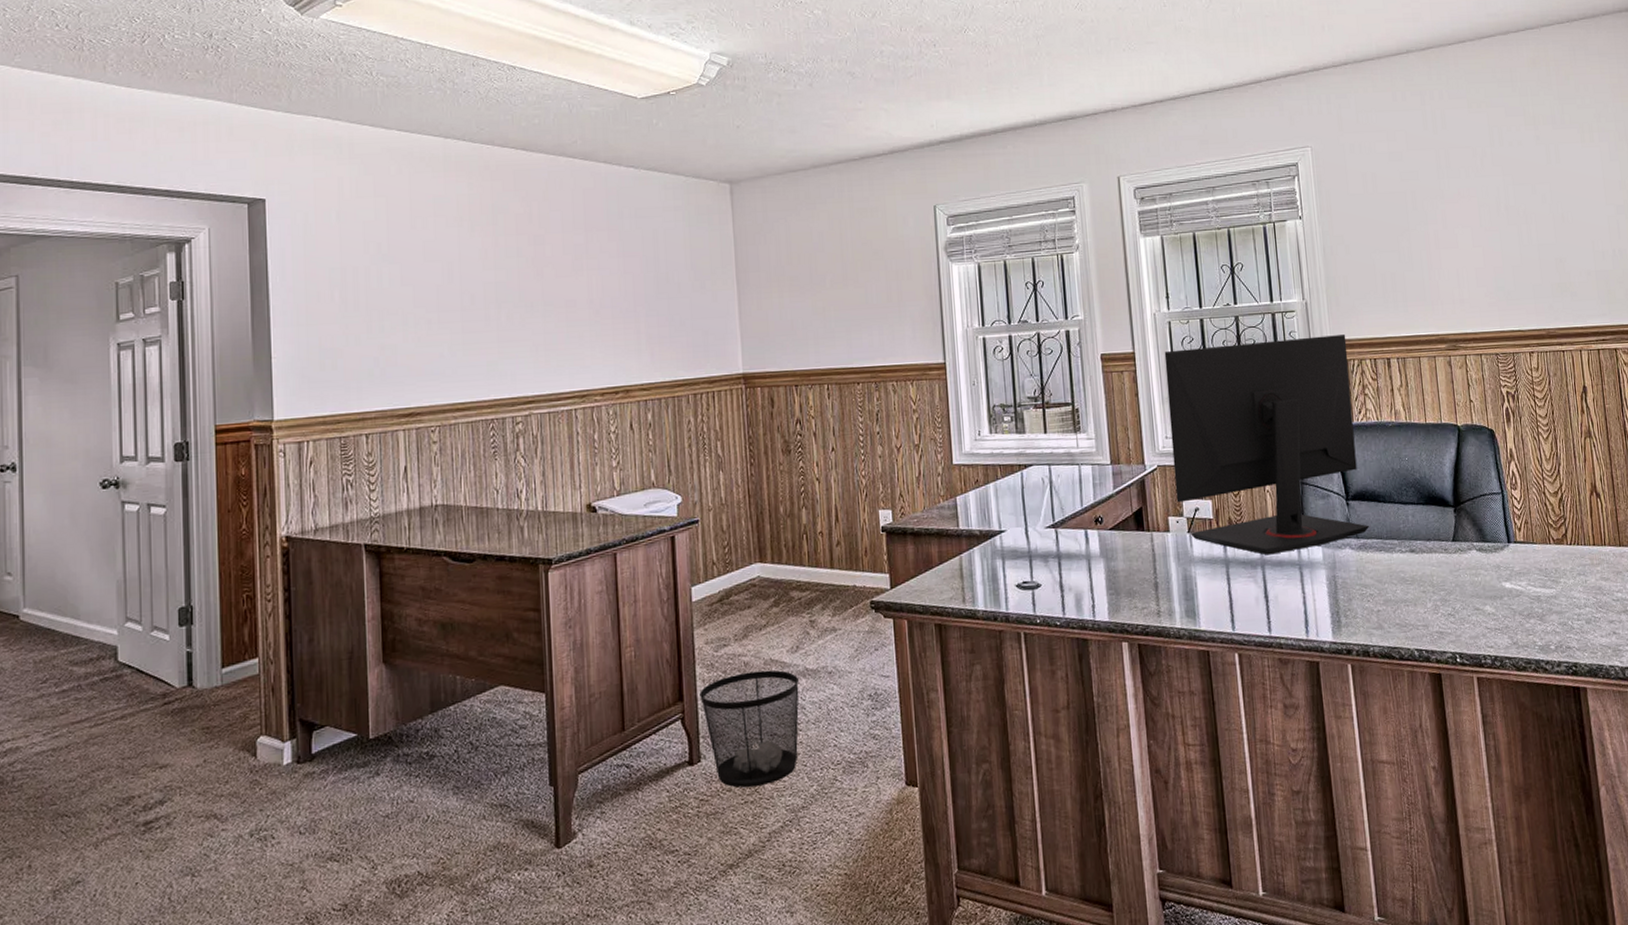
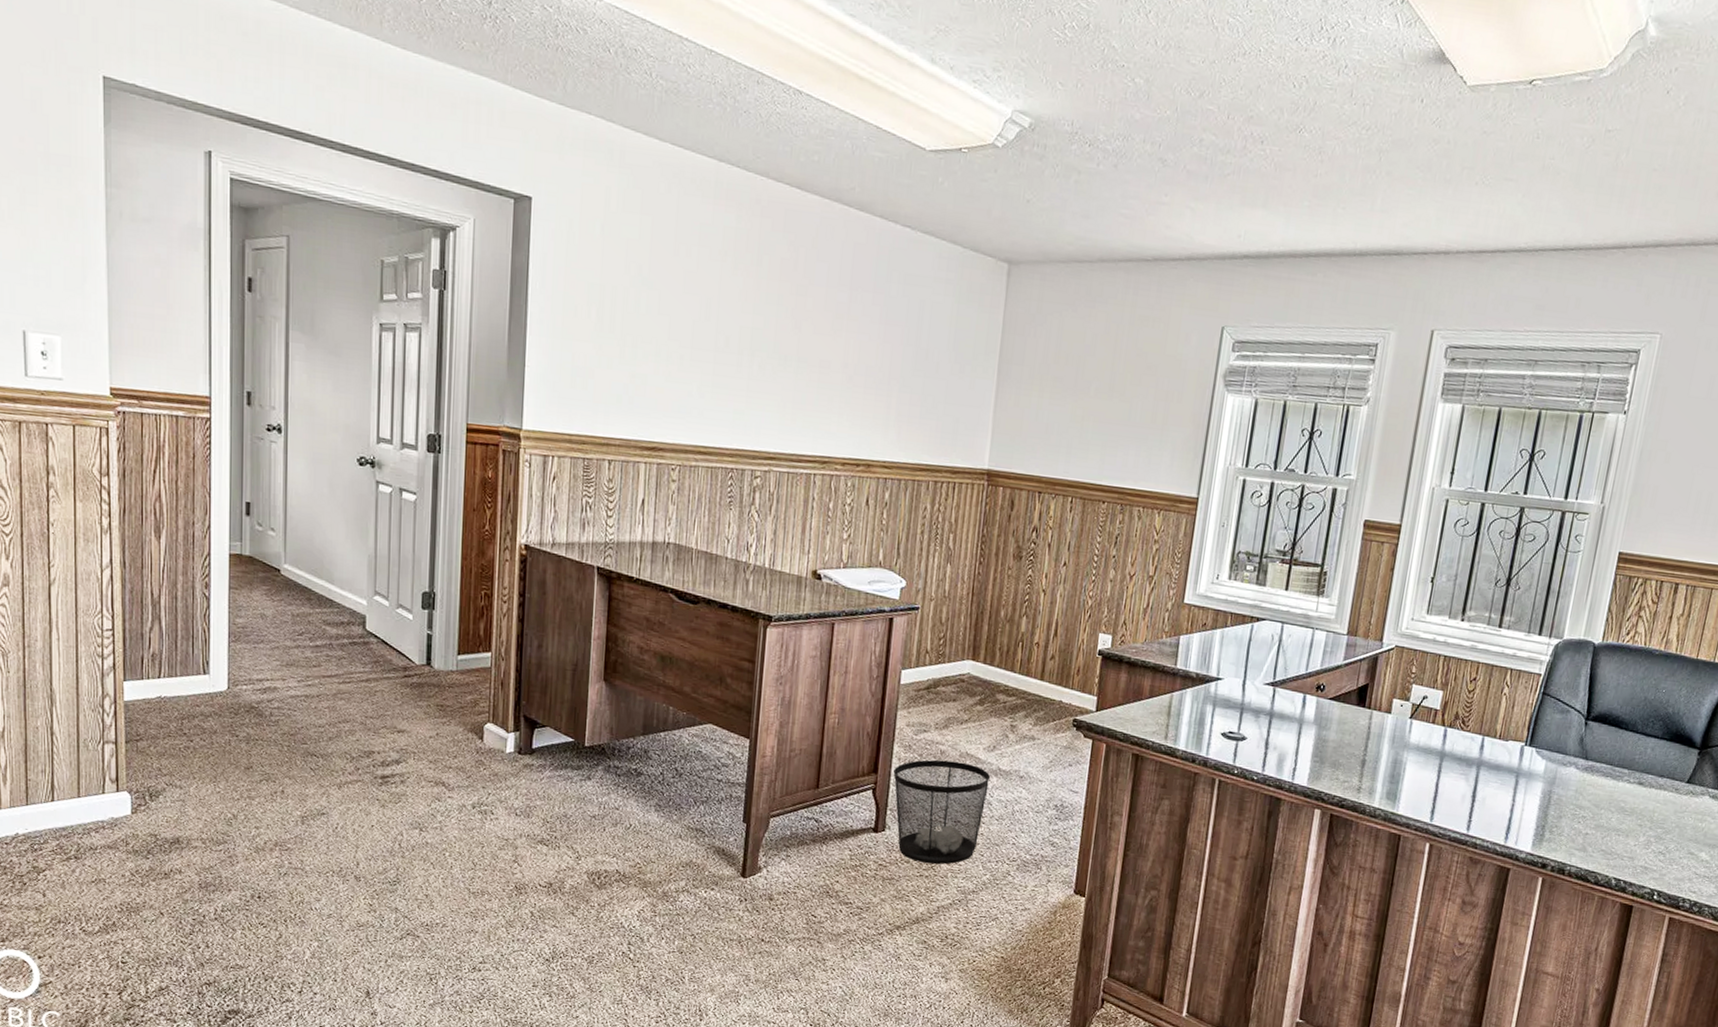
computer monitor: present [1164,334,1370,555] -> none [1406,530,1638,759]

